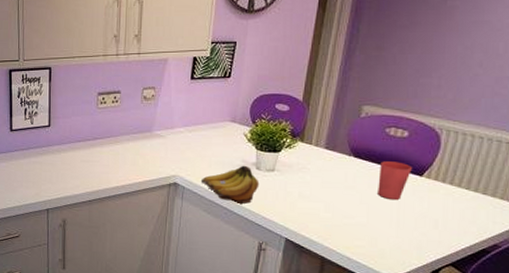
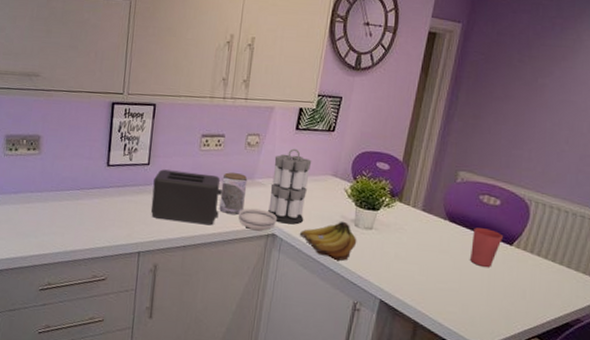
toaster: none [55,130,122,179] -> present [150,169,222,226]
jar: none [120,127,146,168] -> present [219,172,248,215]
bowl: none [139,160,177,181] -> present [238,208,277,231]
spice rack: none [168,98,209,172] -> present [268,148,312,225]

